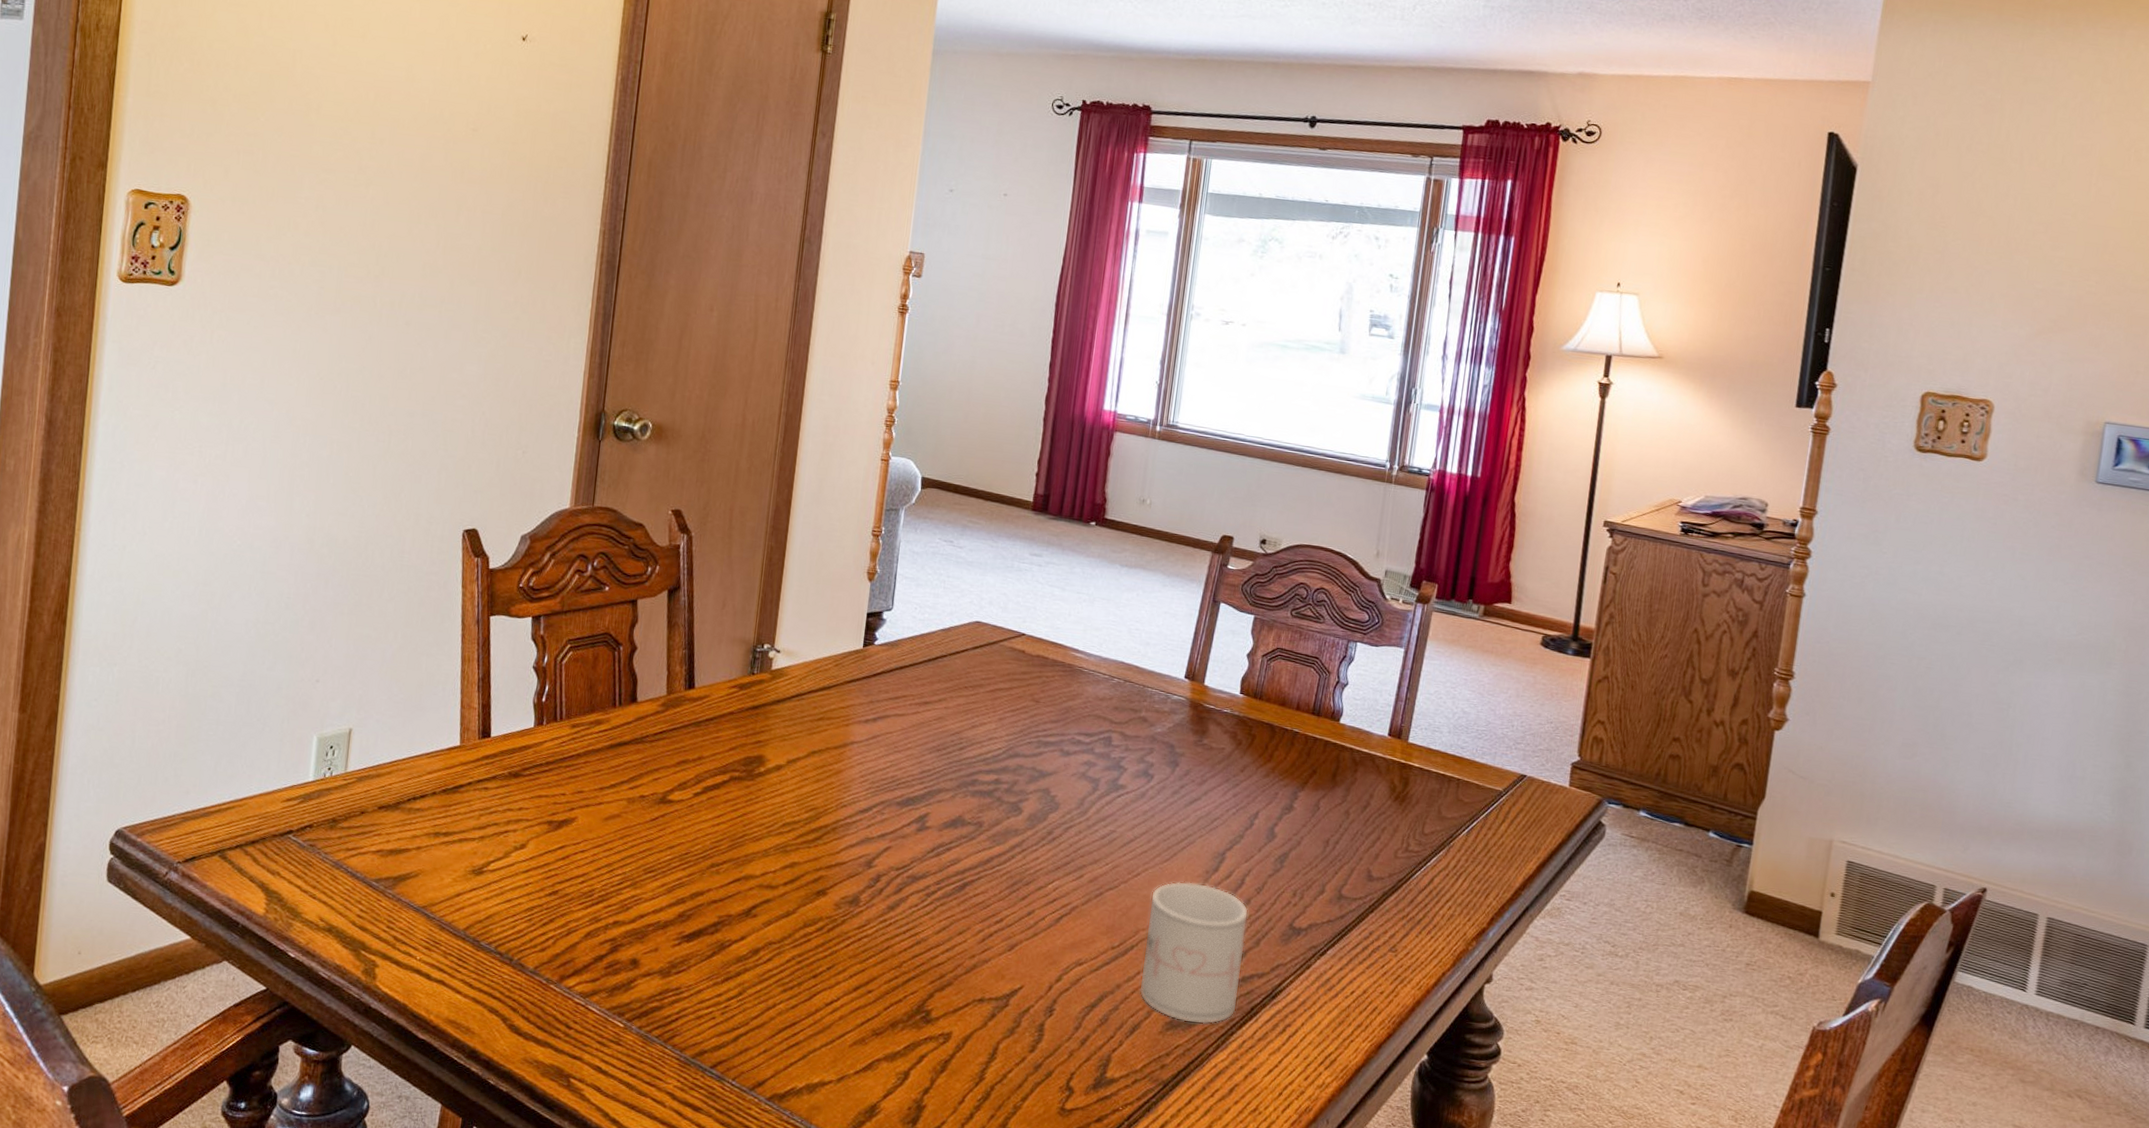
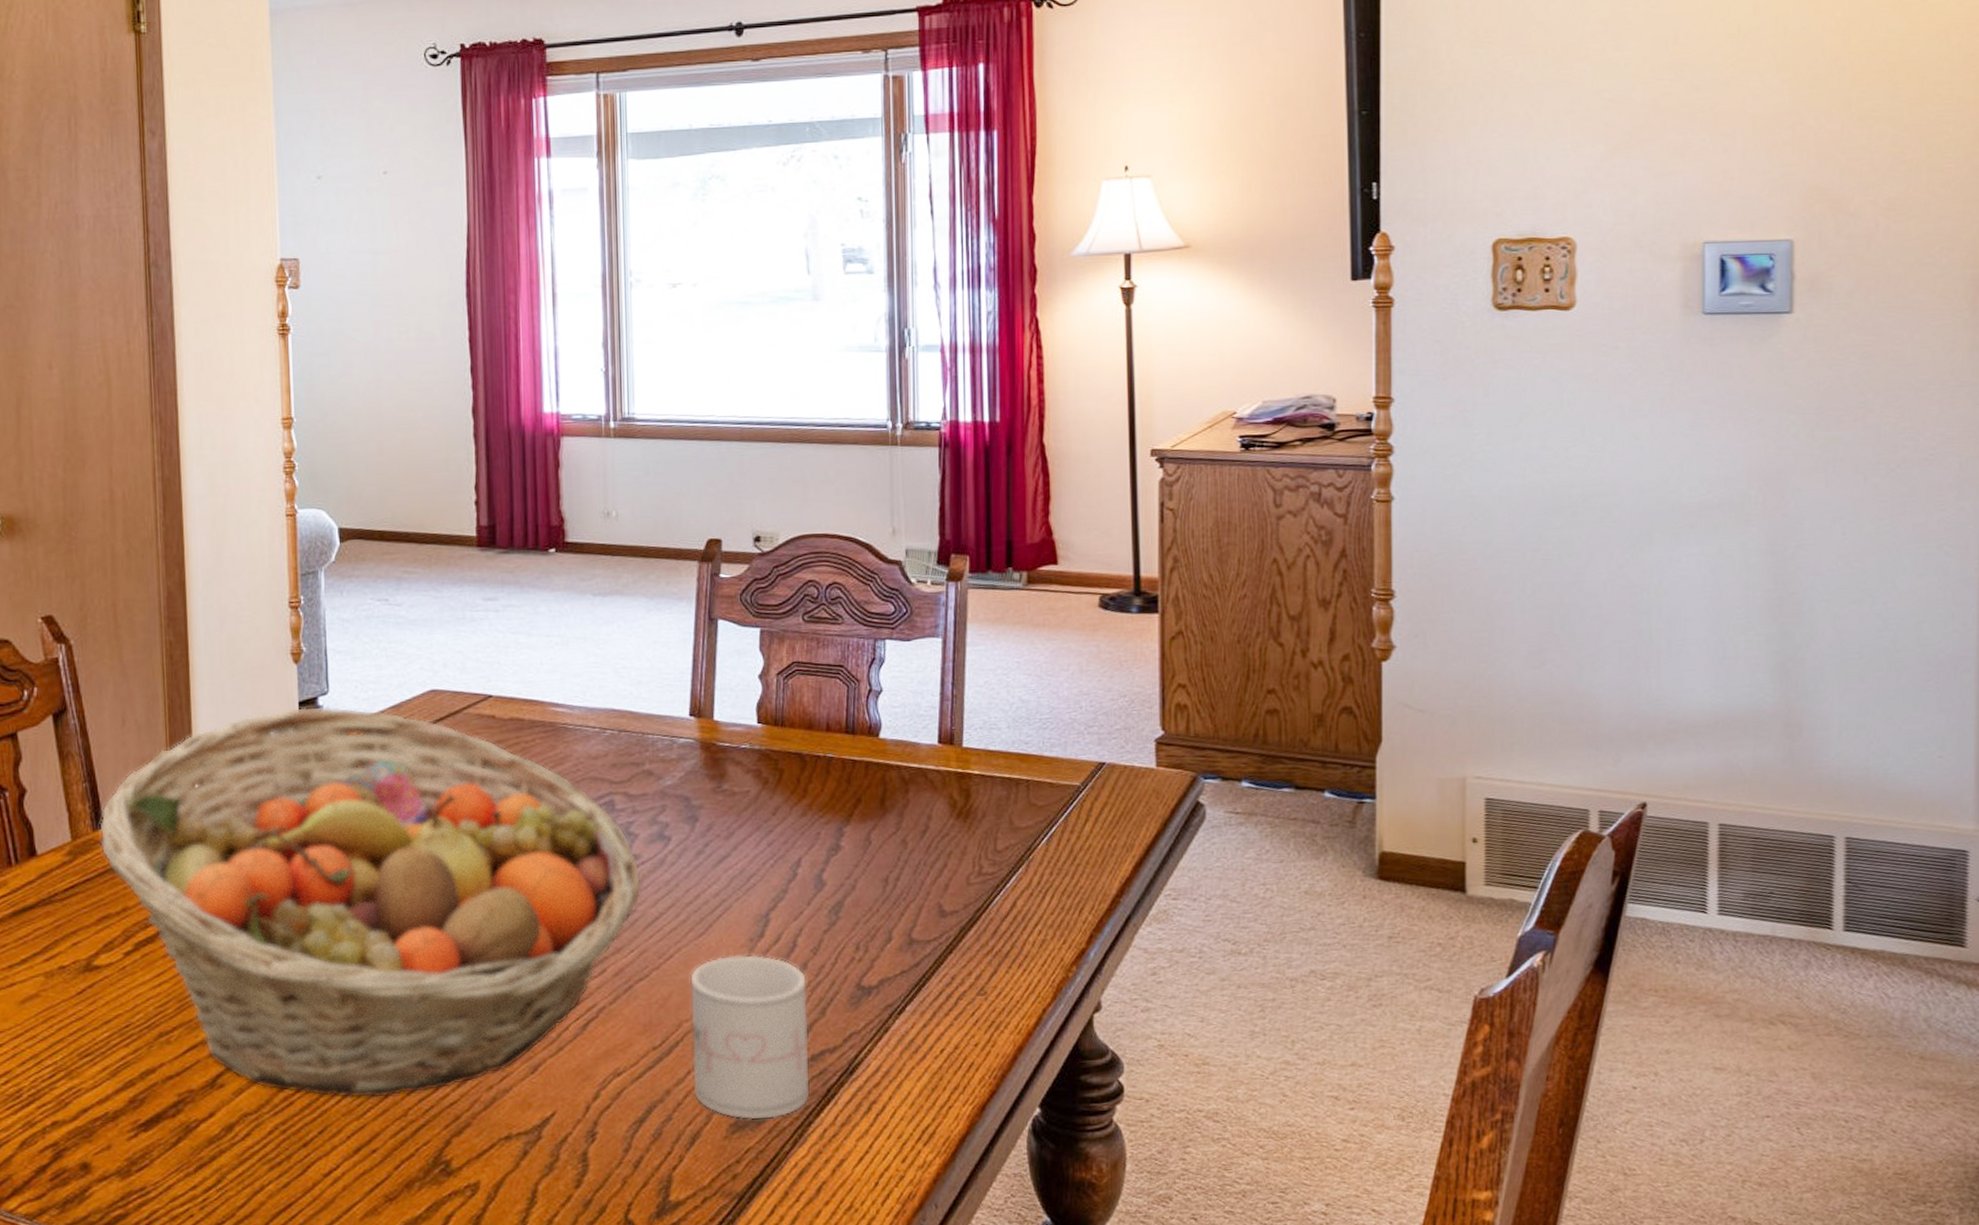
fruit basket: none [689,617,1125,951] -> present [99,706,642,1098]

